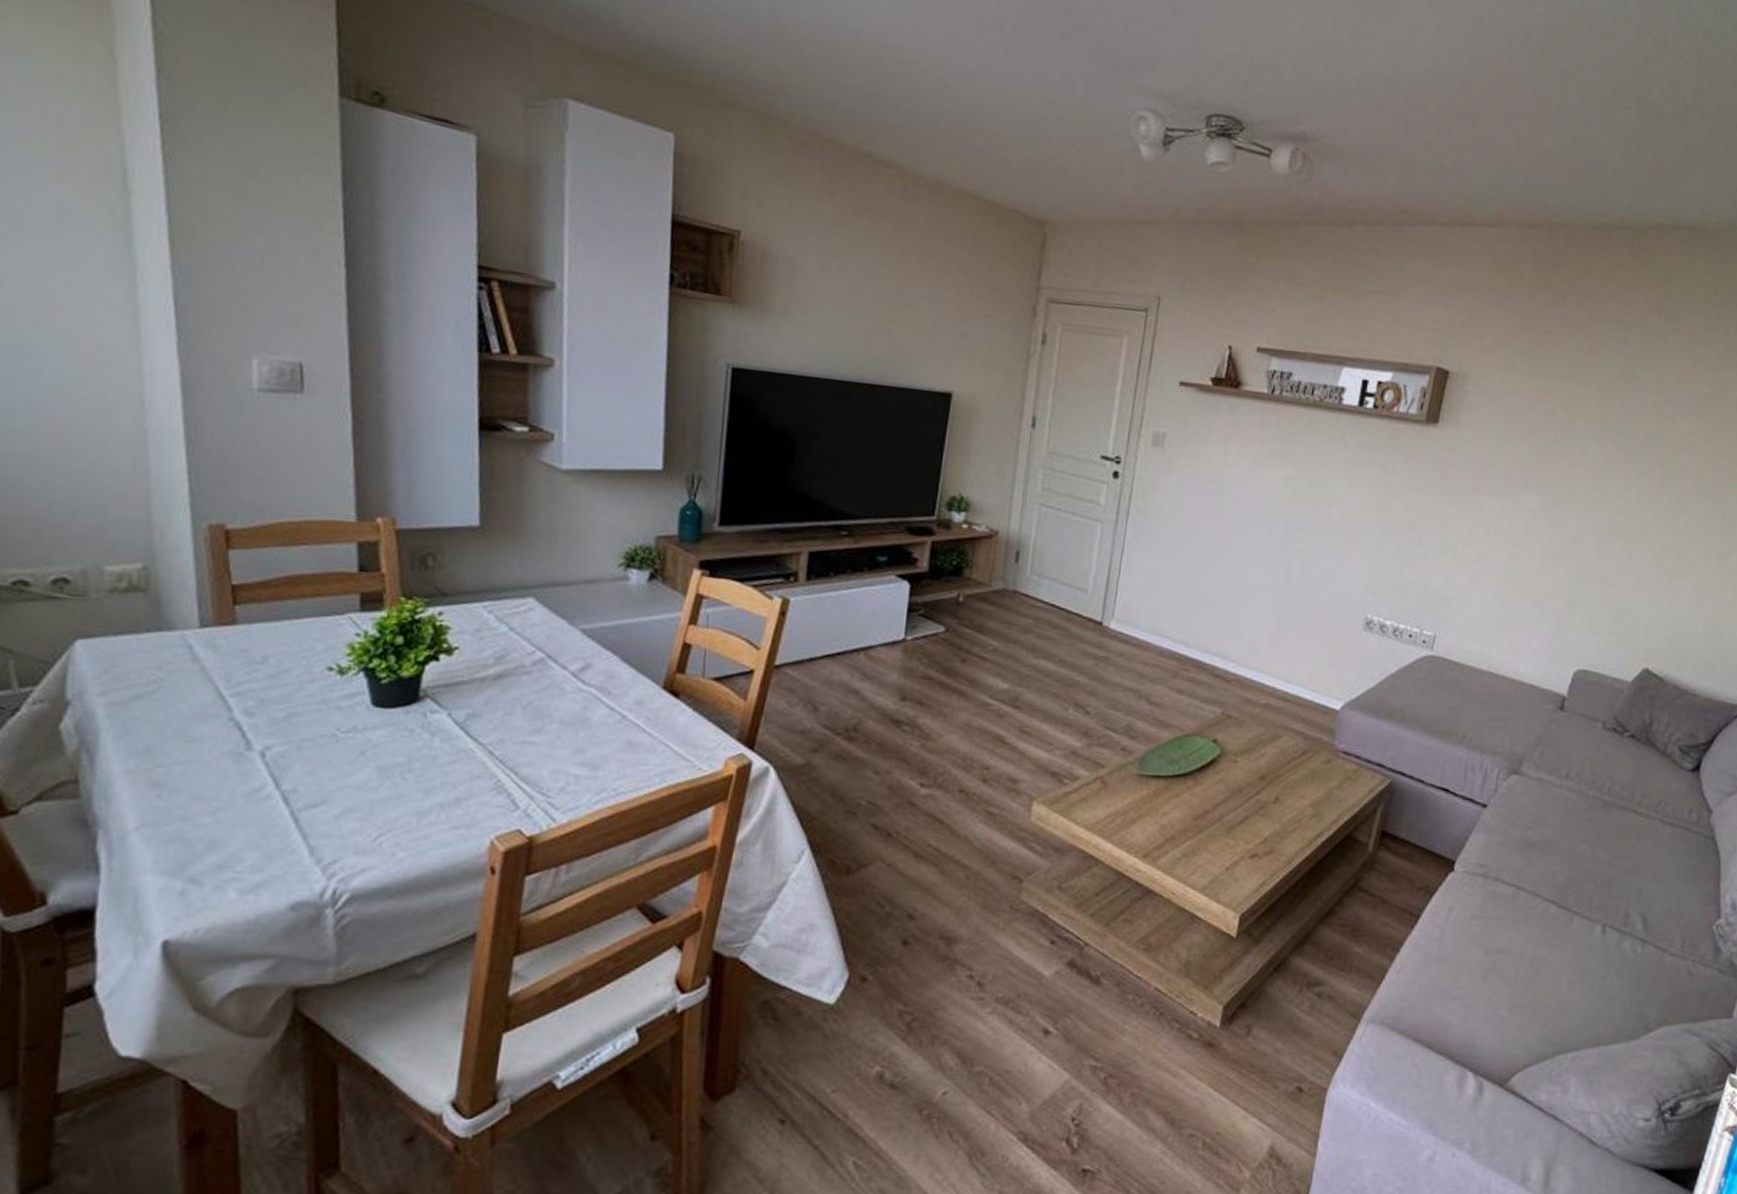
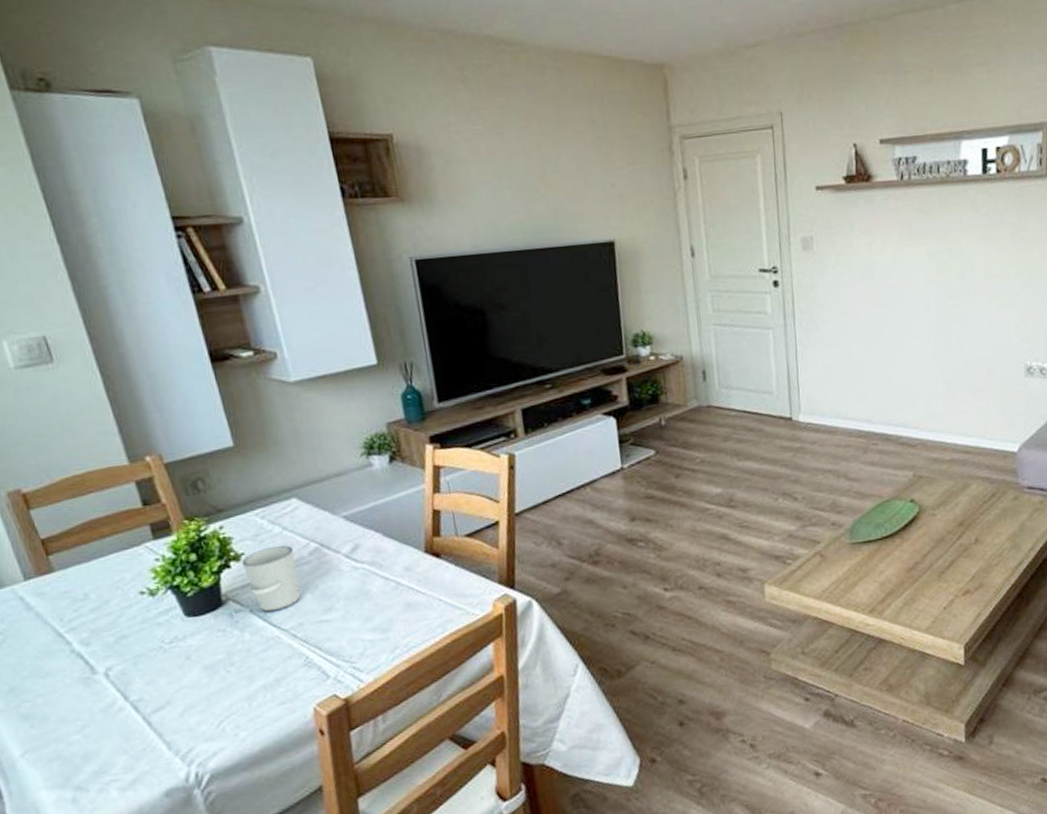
cup: none [452,647,515,720] -> present [241,545,301,612]

